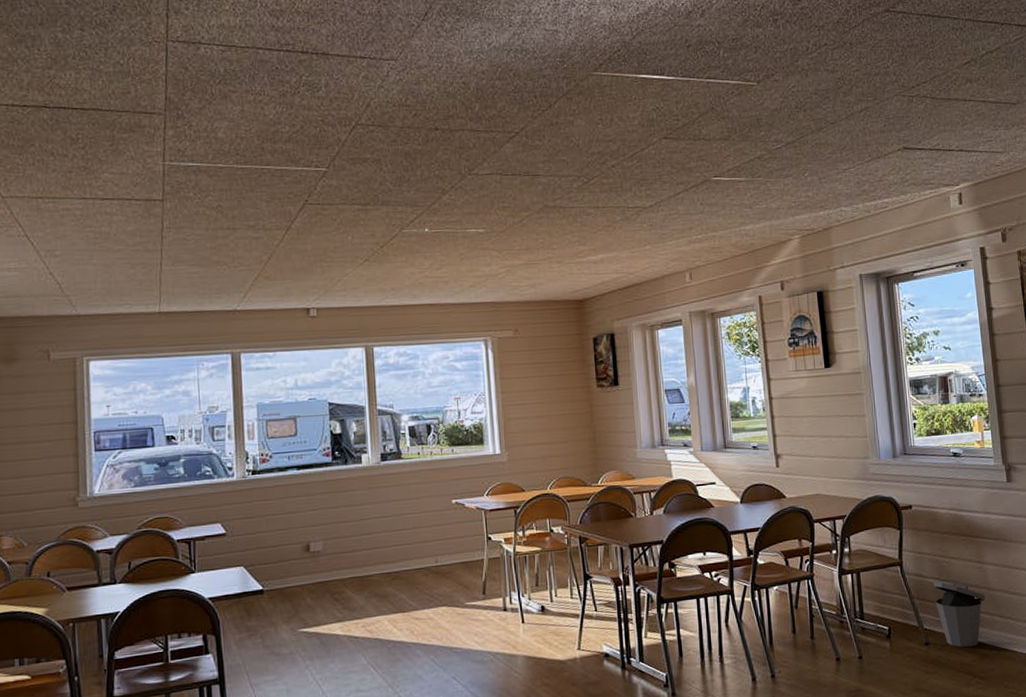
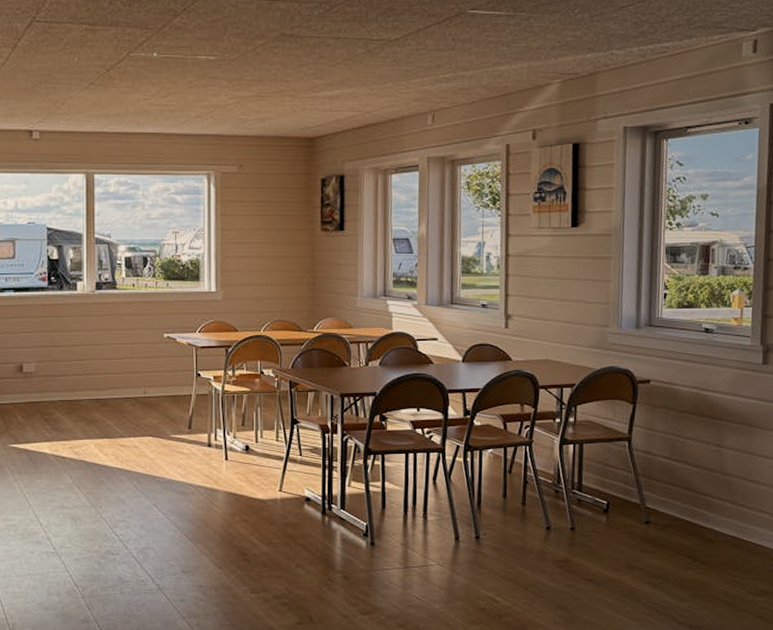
trash can: present [933,581,986,648] -> none [662,460,720,531]

